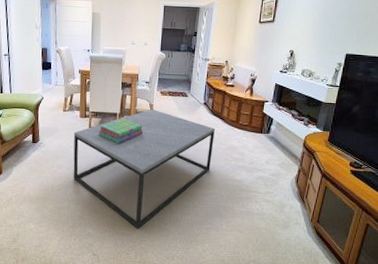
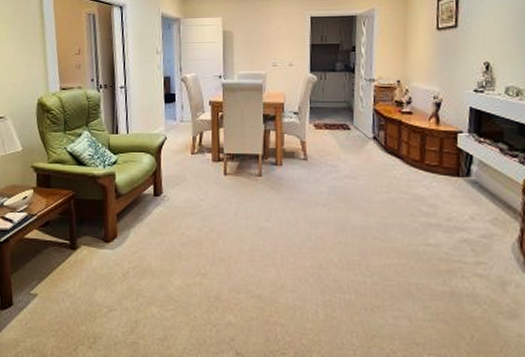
coffee table: present [73,109,215,230] -> none [205,147,392,317]
stack of books: present [98,118,144,144] -> none [237,161,295,196]

